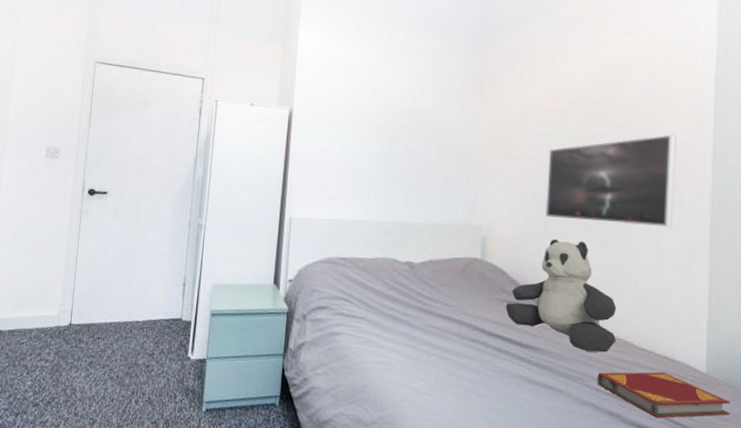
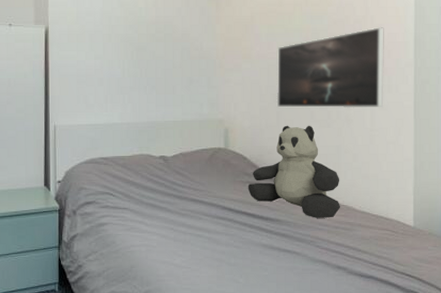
hardback book: present [597,371,731,418] -> none [326,229,433,267]

